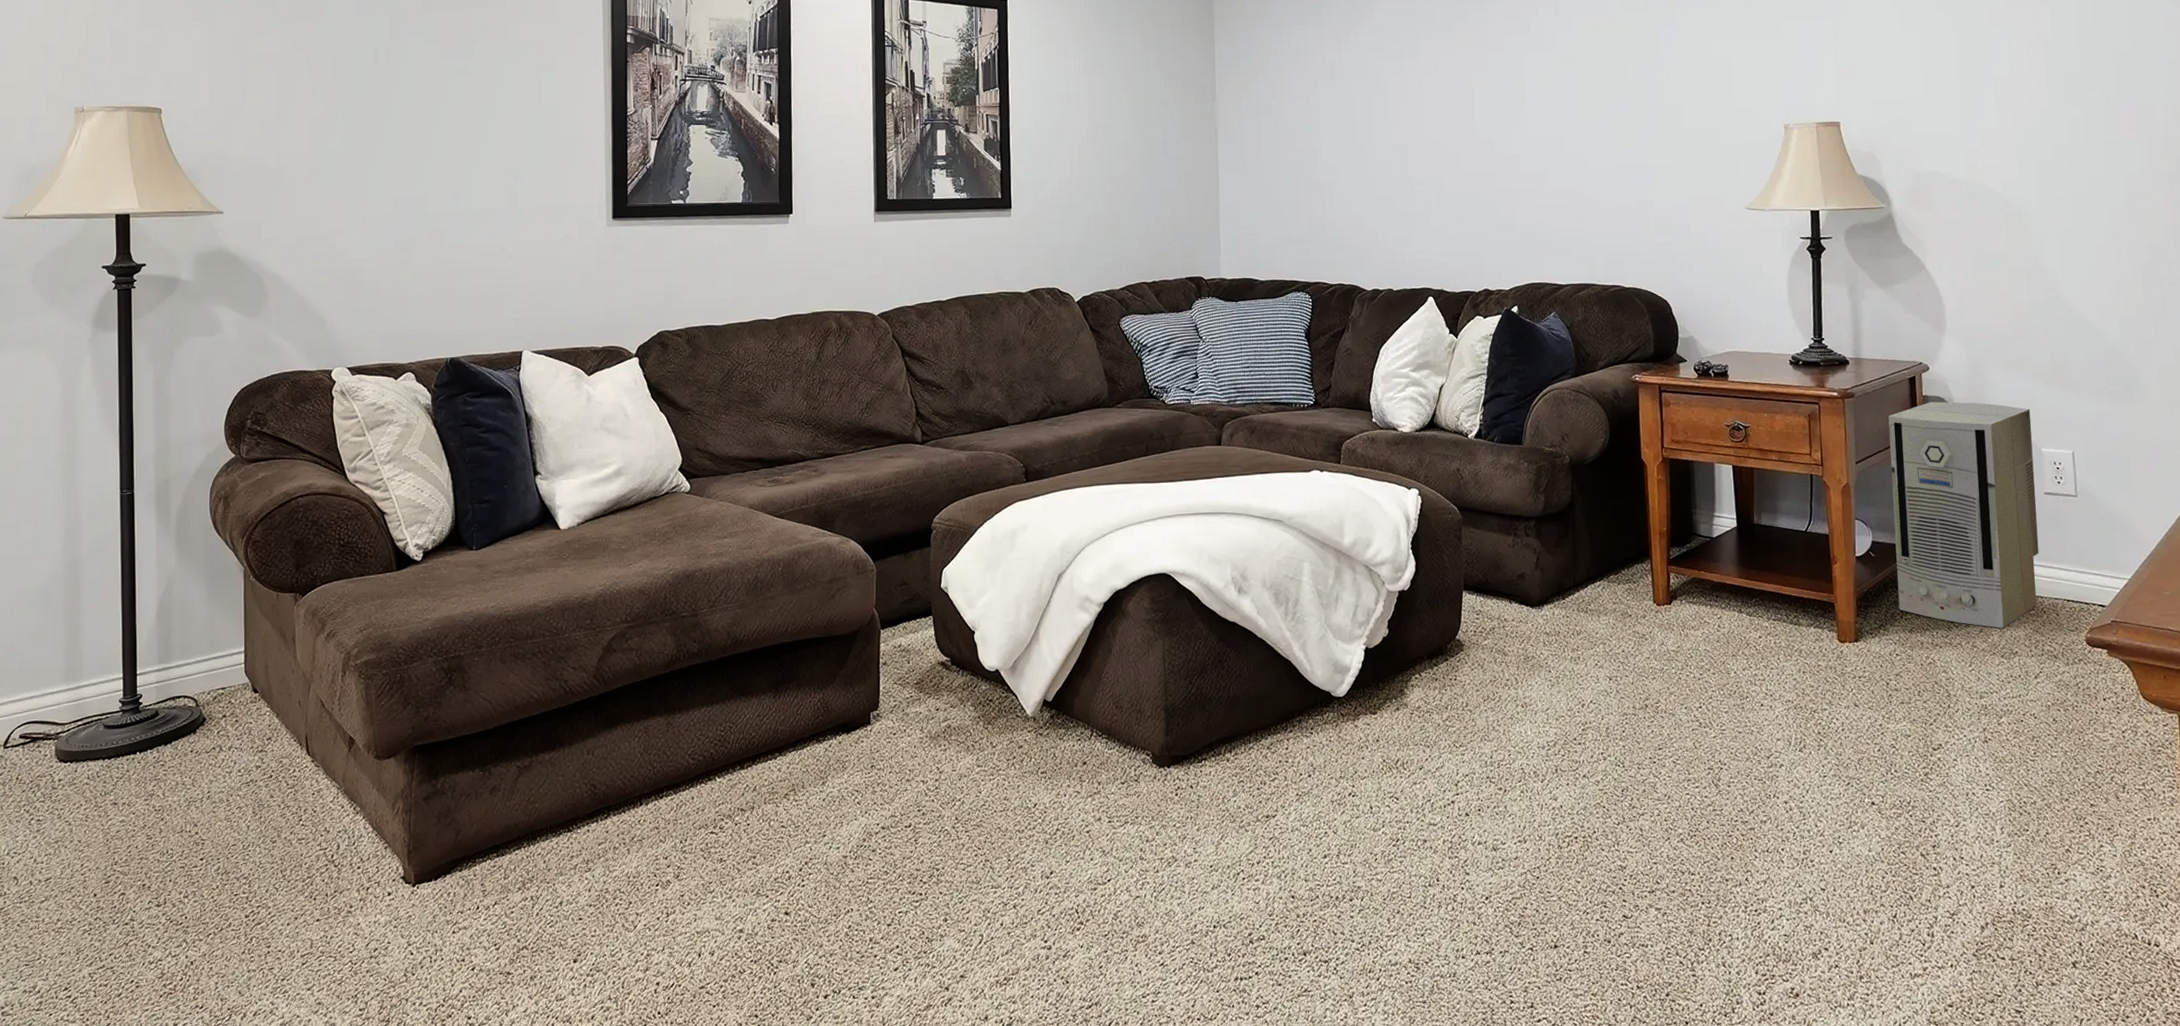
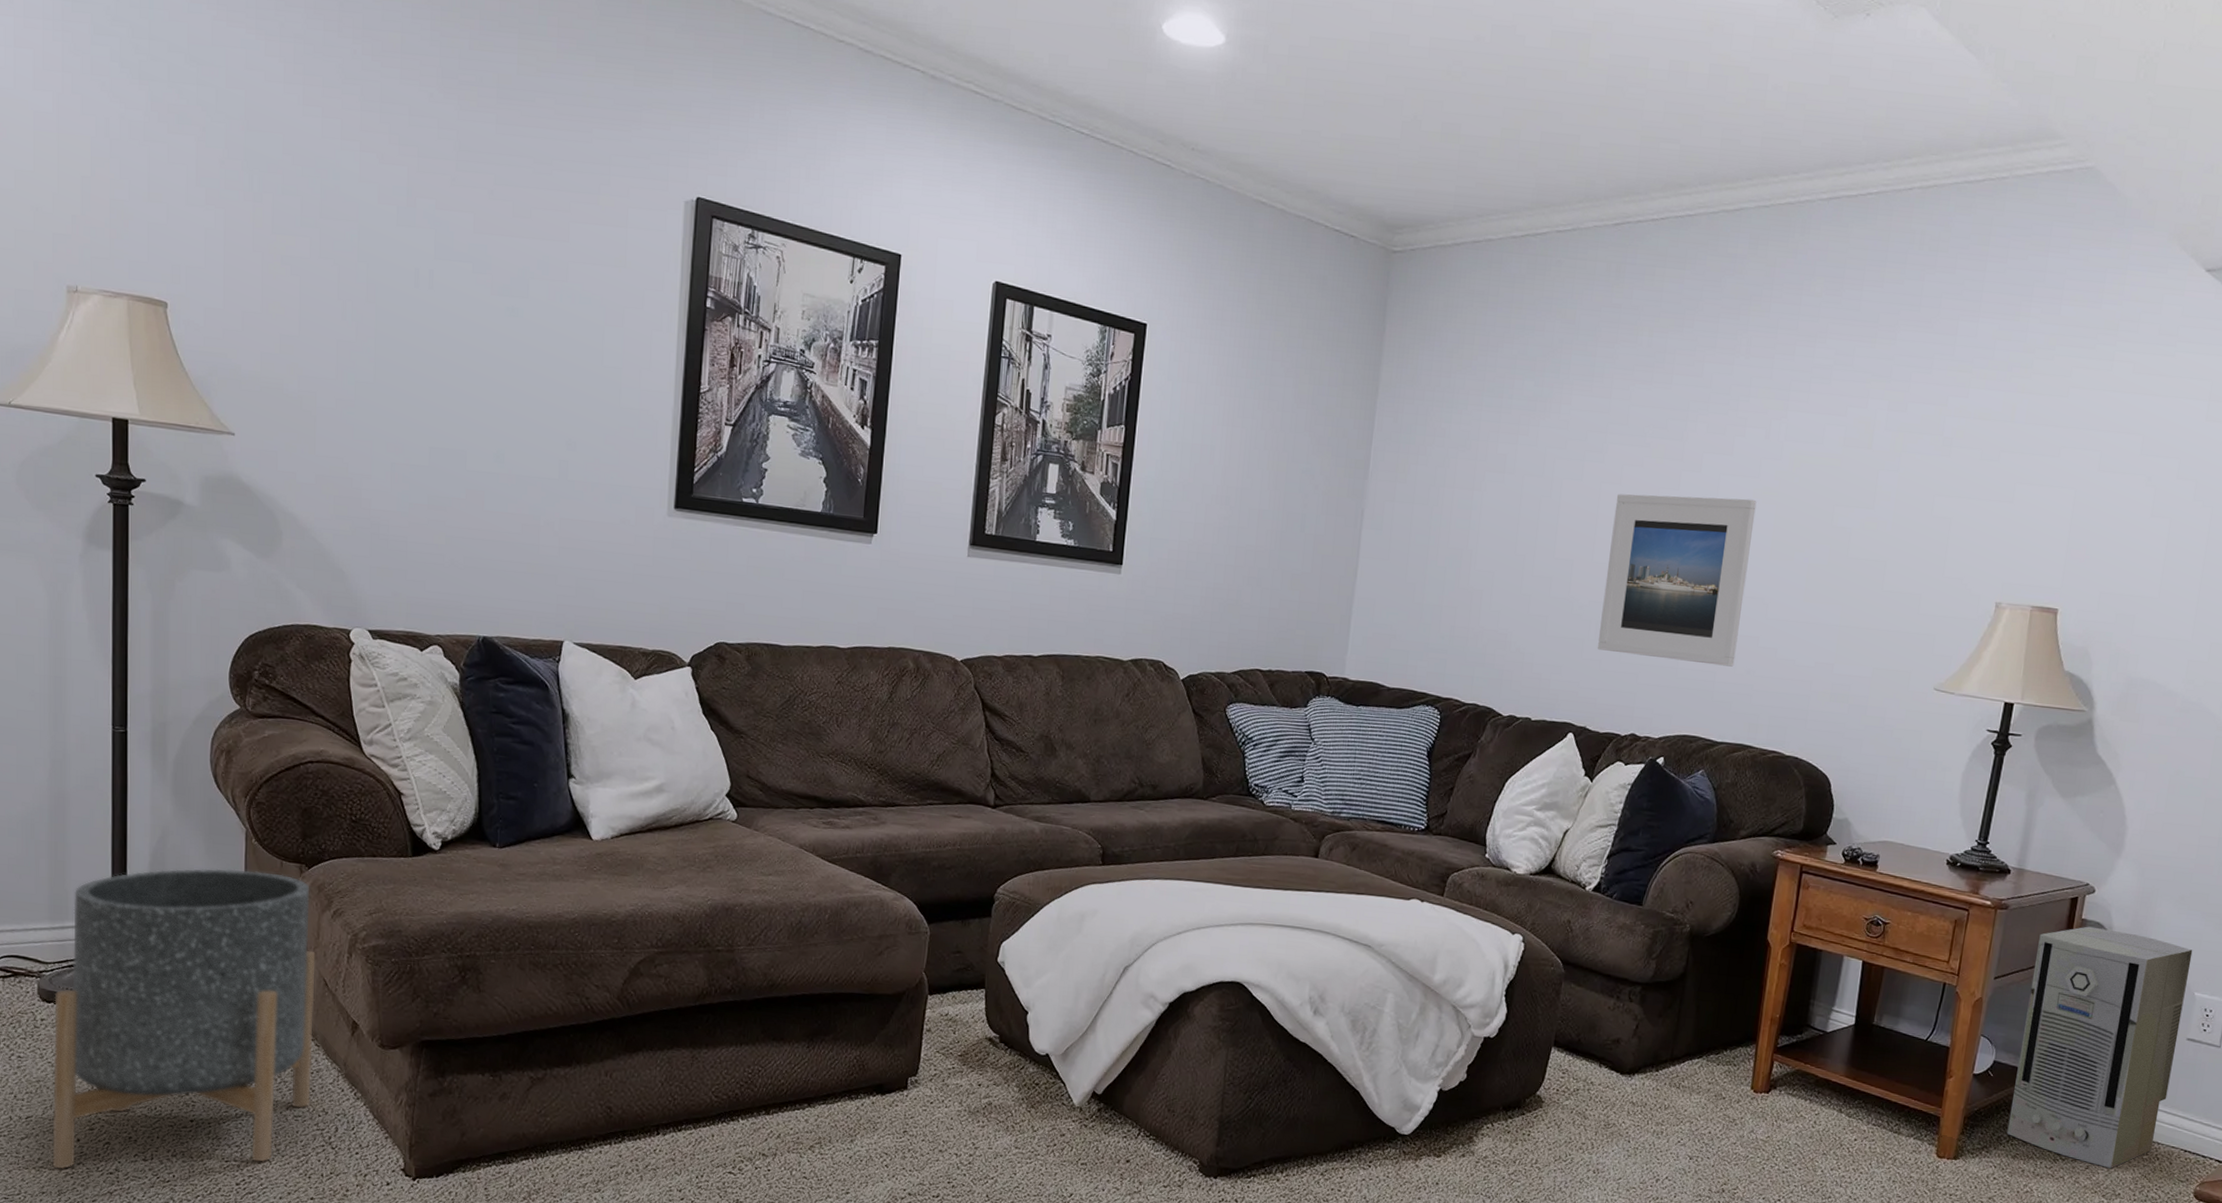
planter: none [70,605,313,928] -> present [52,868,316,1170]
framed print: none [1435,68,1565,219] -> present [1597,493,1757,667]

